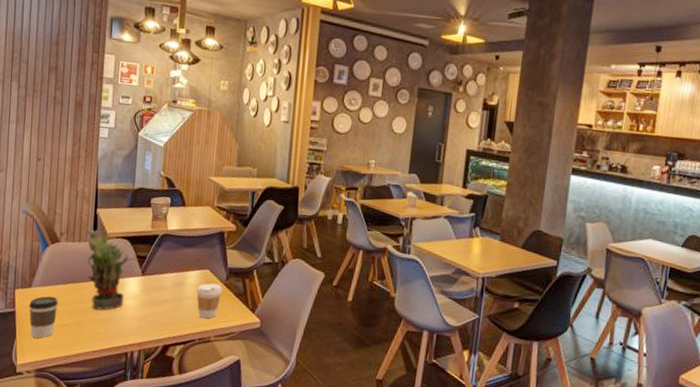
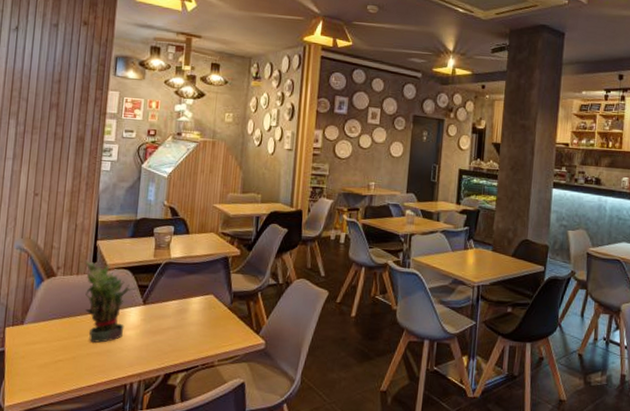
coffee cup: present [29,296,59,339] -> none [20,332,53,377]
coffee cup: present [196,283,223,319] -> none [200,308,227,344]

